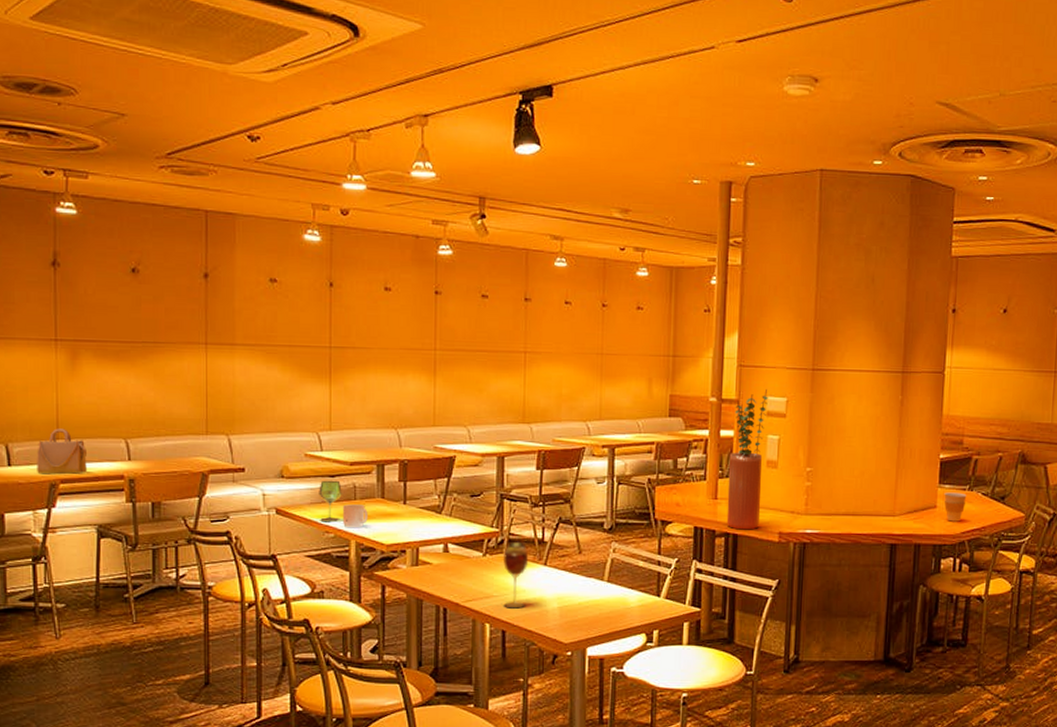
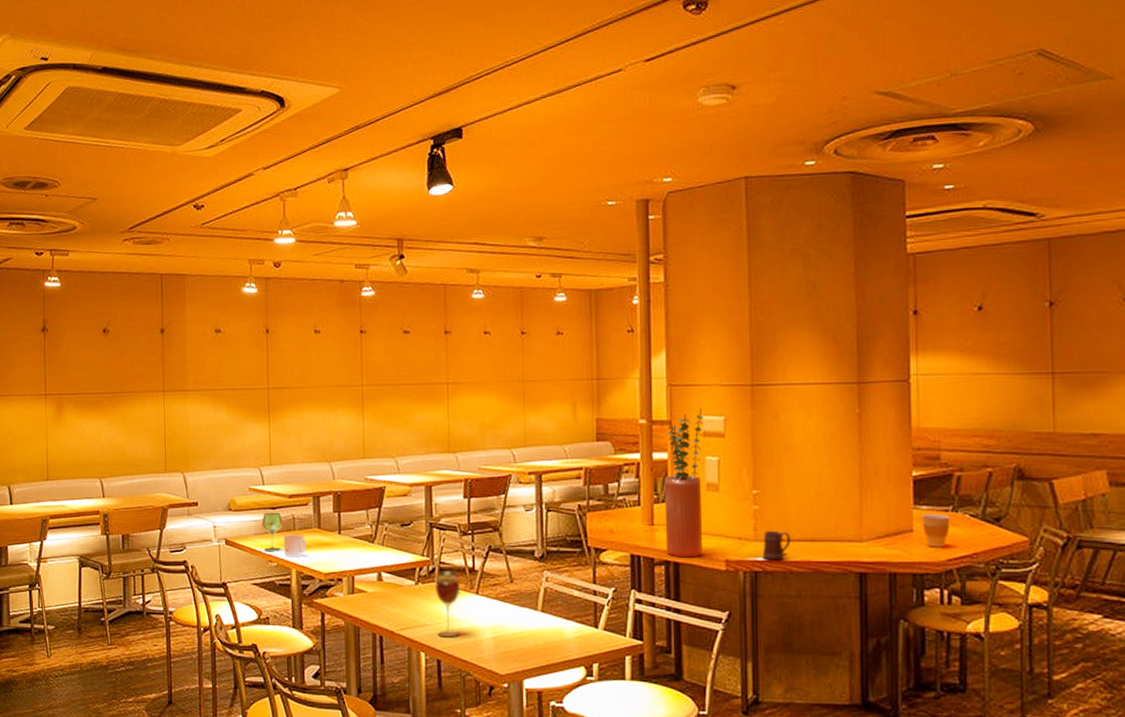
handbag: present [37,428,87,475] -> none [32,471,70,511]
beer mug: none [810,506,836,533] -> present [762,531,790,561]

